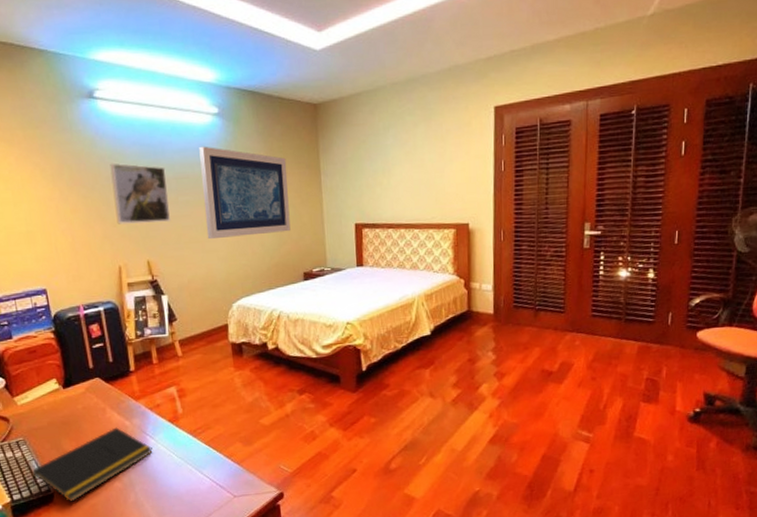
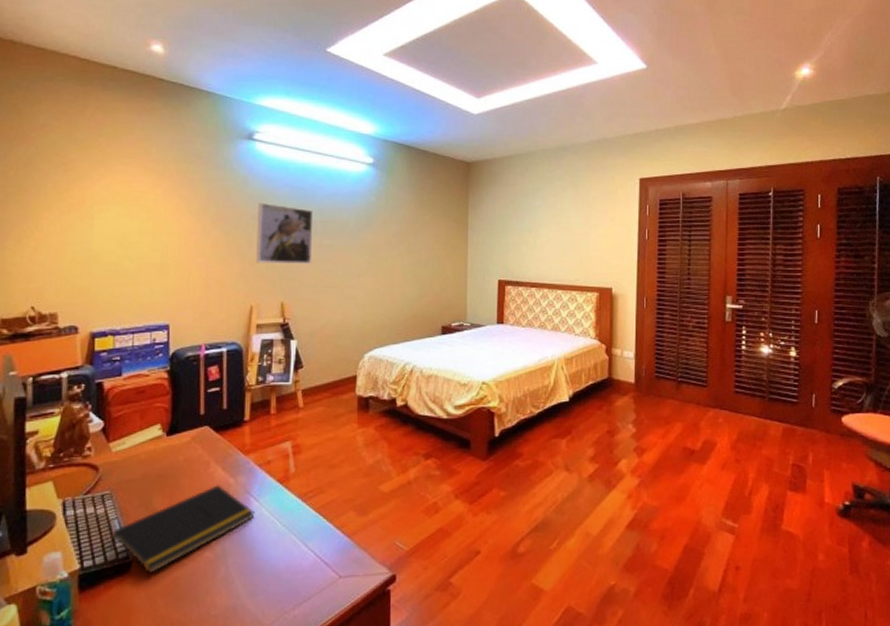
wall art: present [199,146,291,240] -> none [346,193,435,286]

